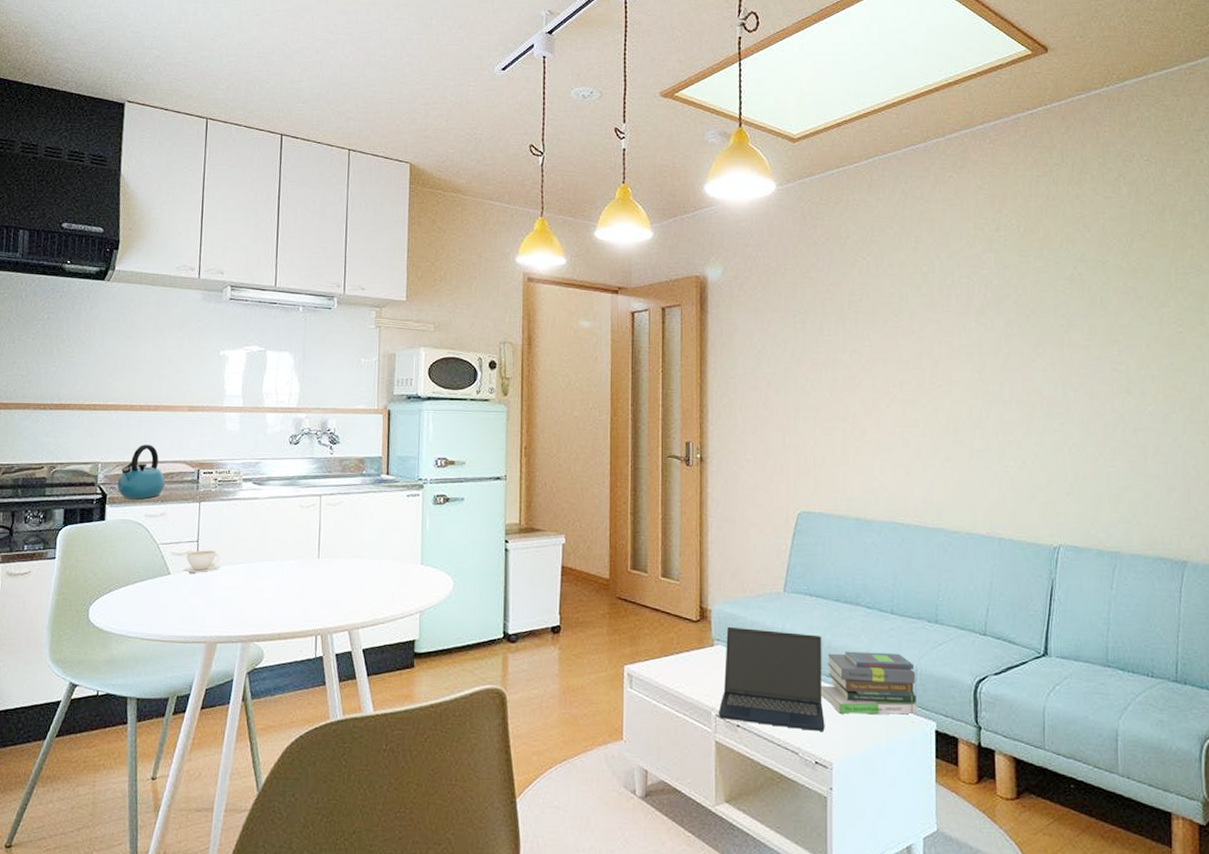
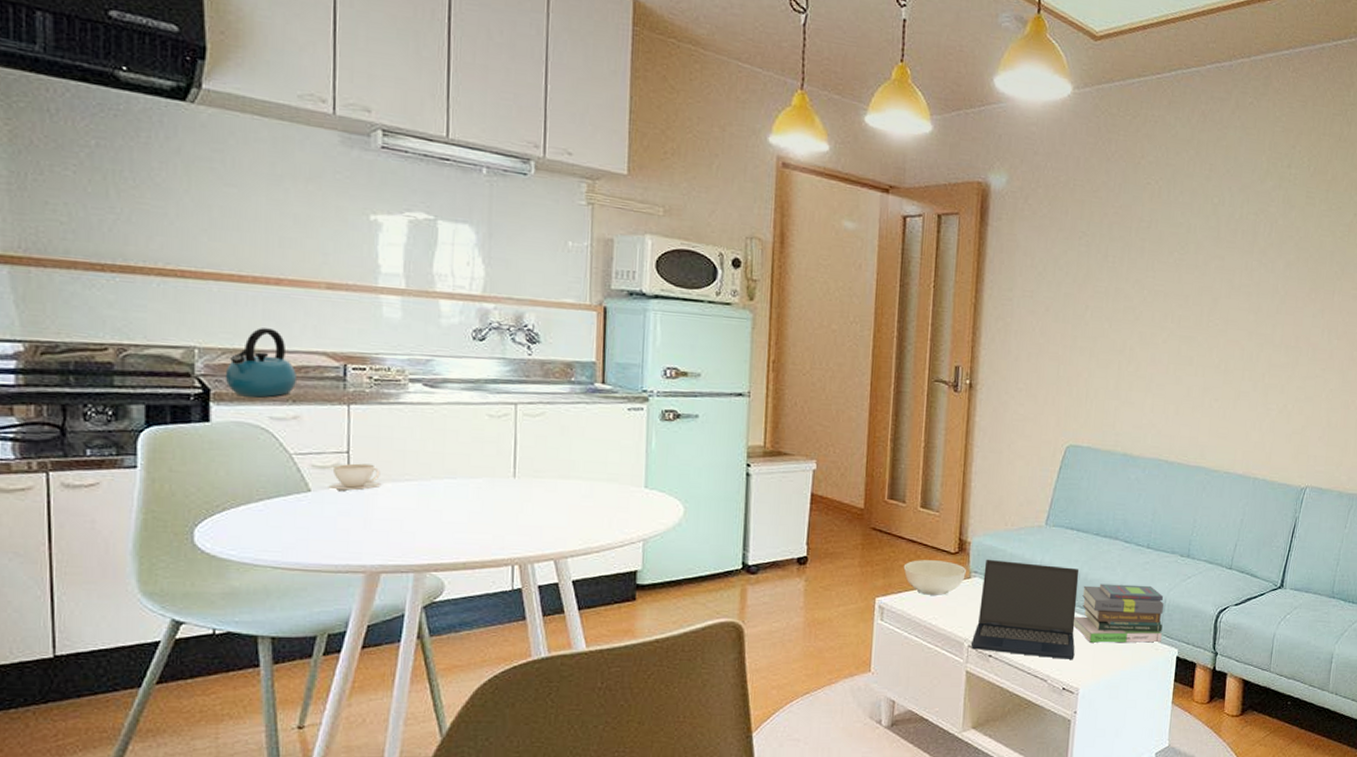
bowl: none [648,628,710,663] -> present [903,560,967,595]

